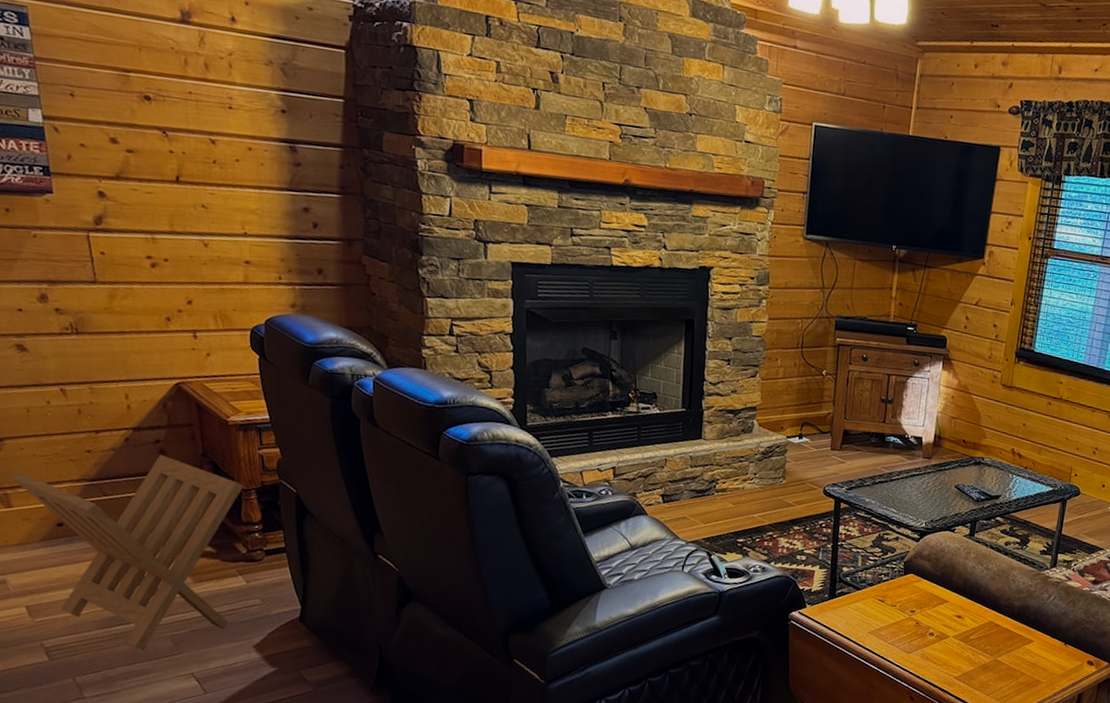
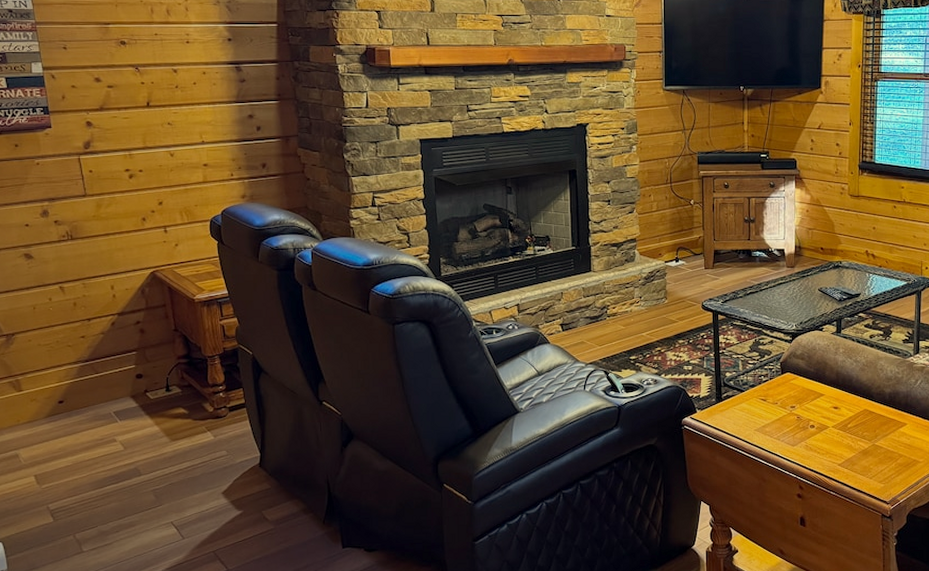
magazine rack: present [11,454,244,649] -> none [22,333,209,504]

